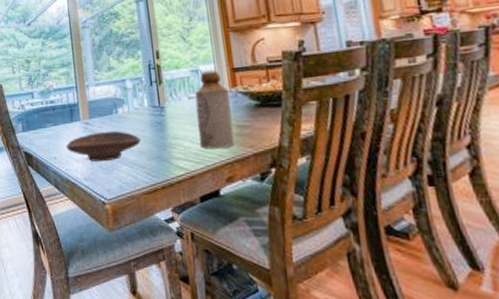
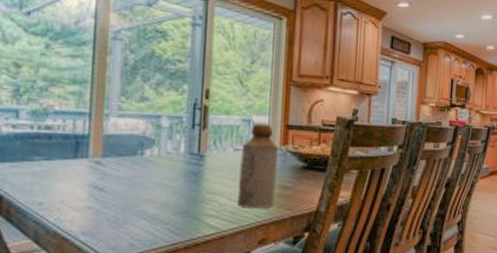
decorative bowl: present [65,131,141,162] -> none [60,176,169,213]

